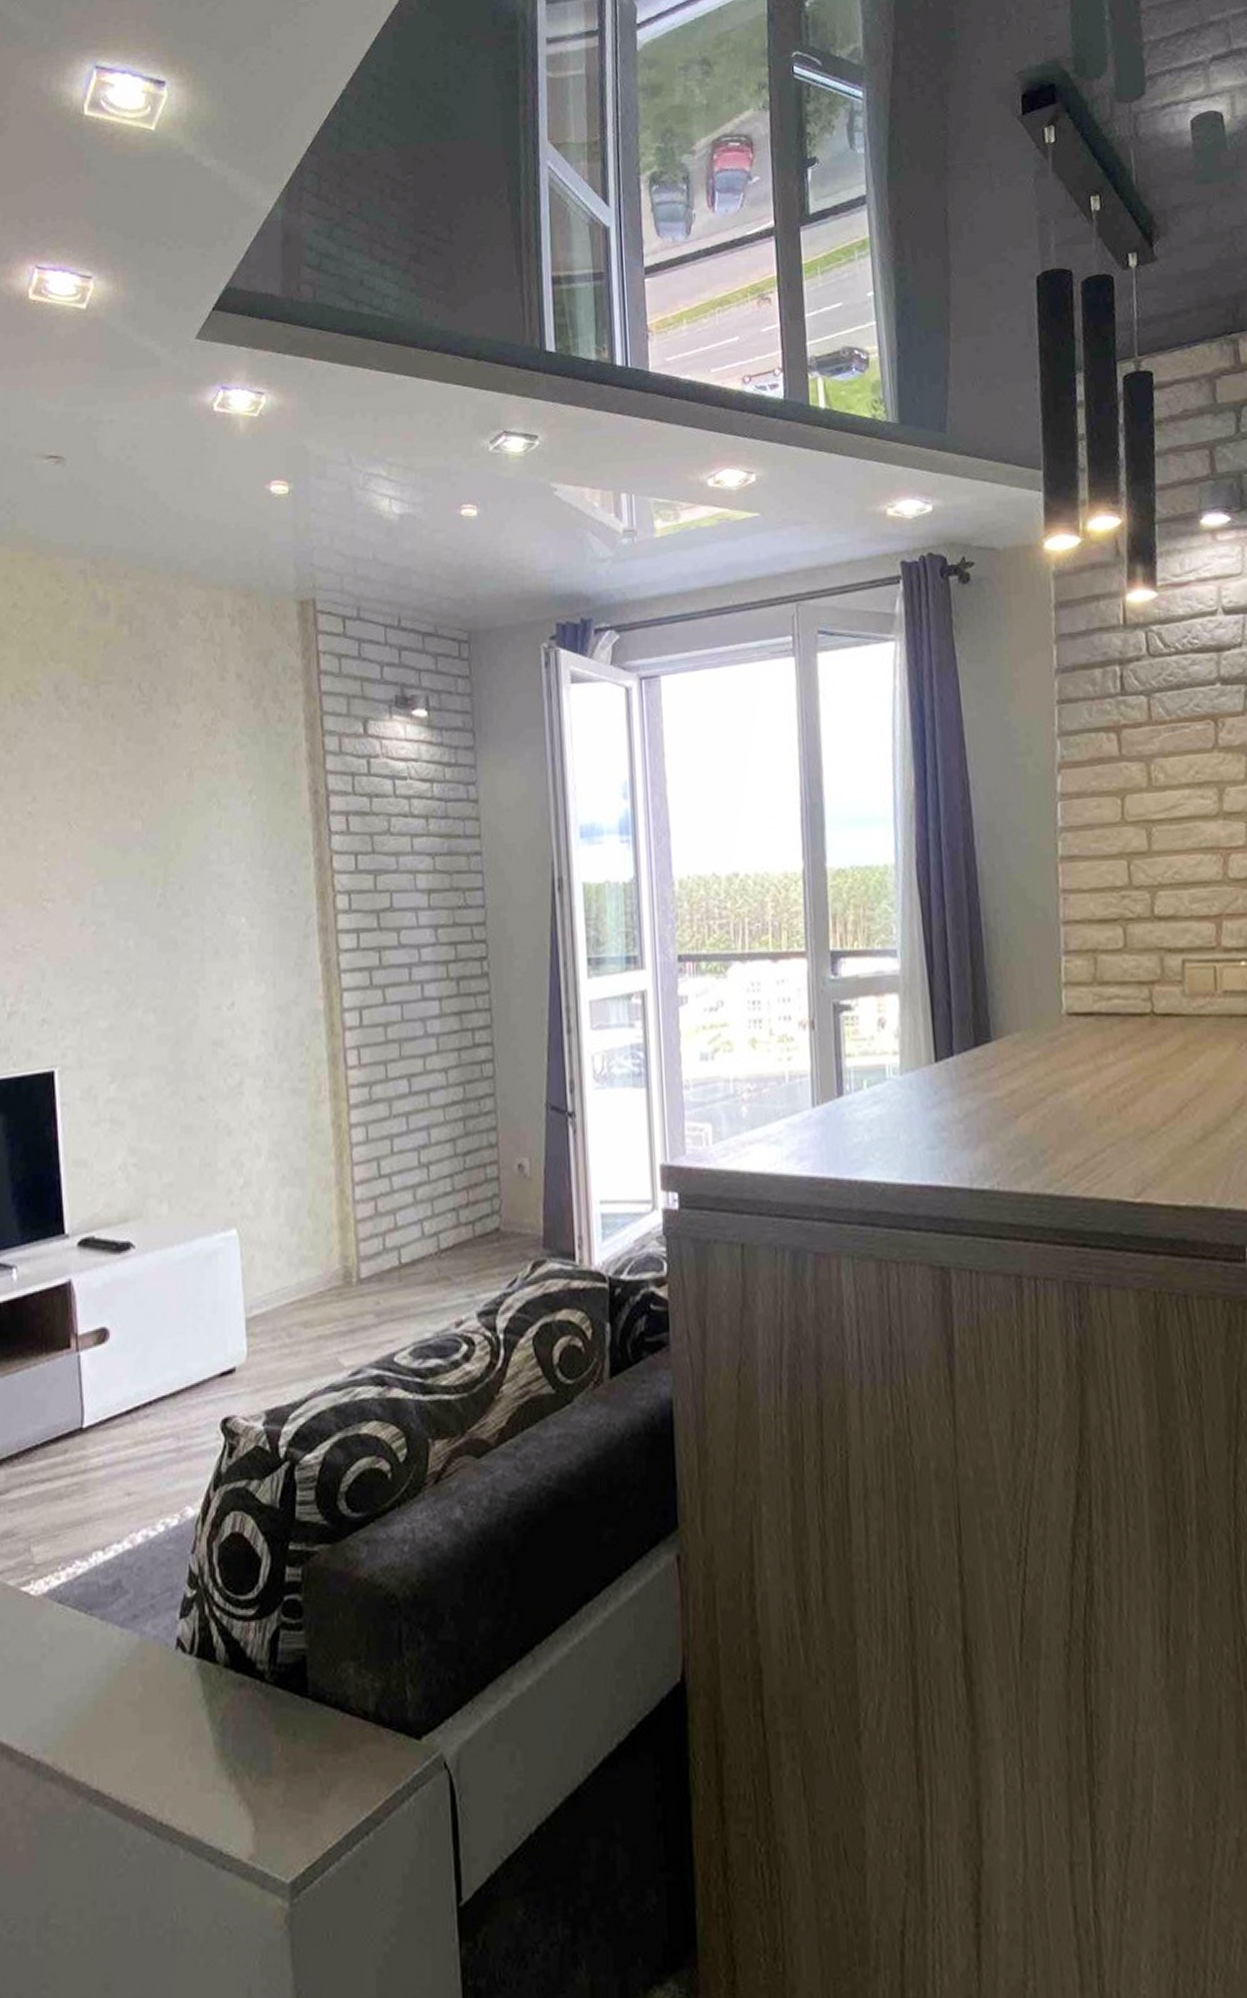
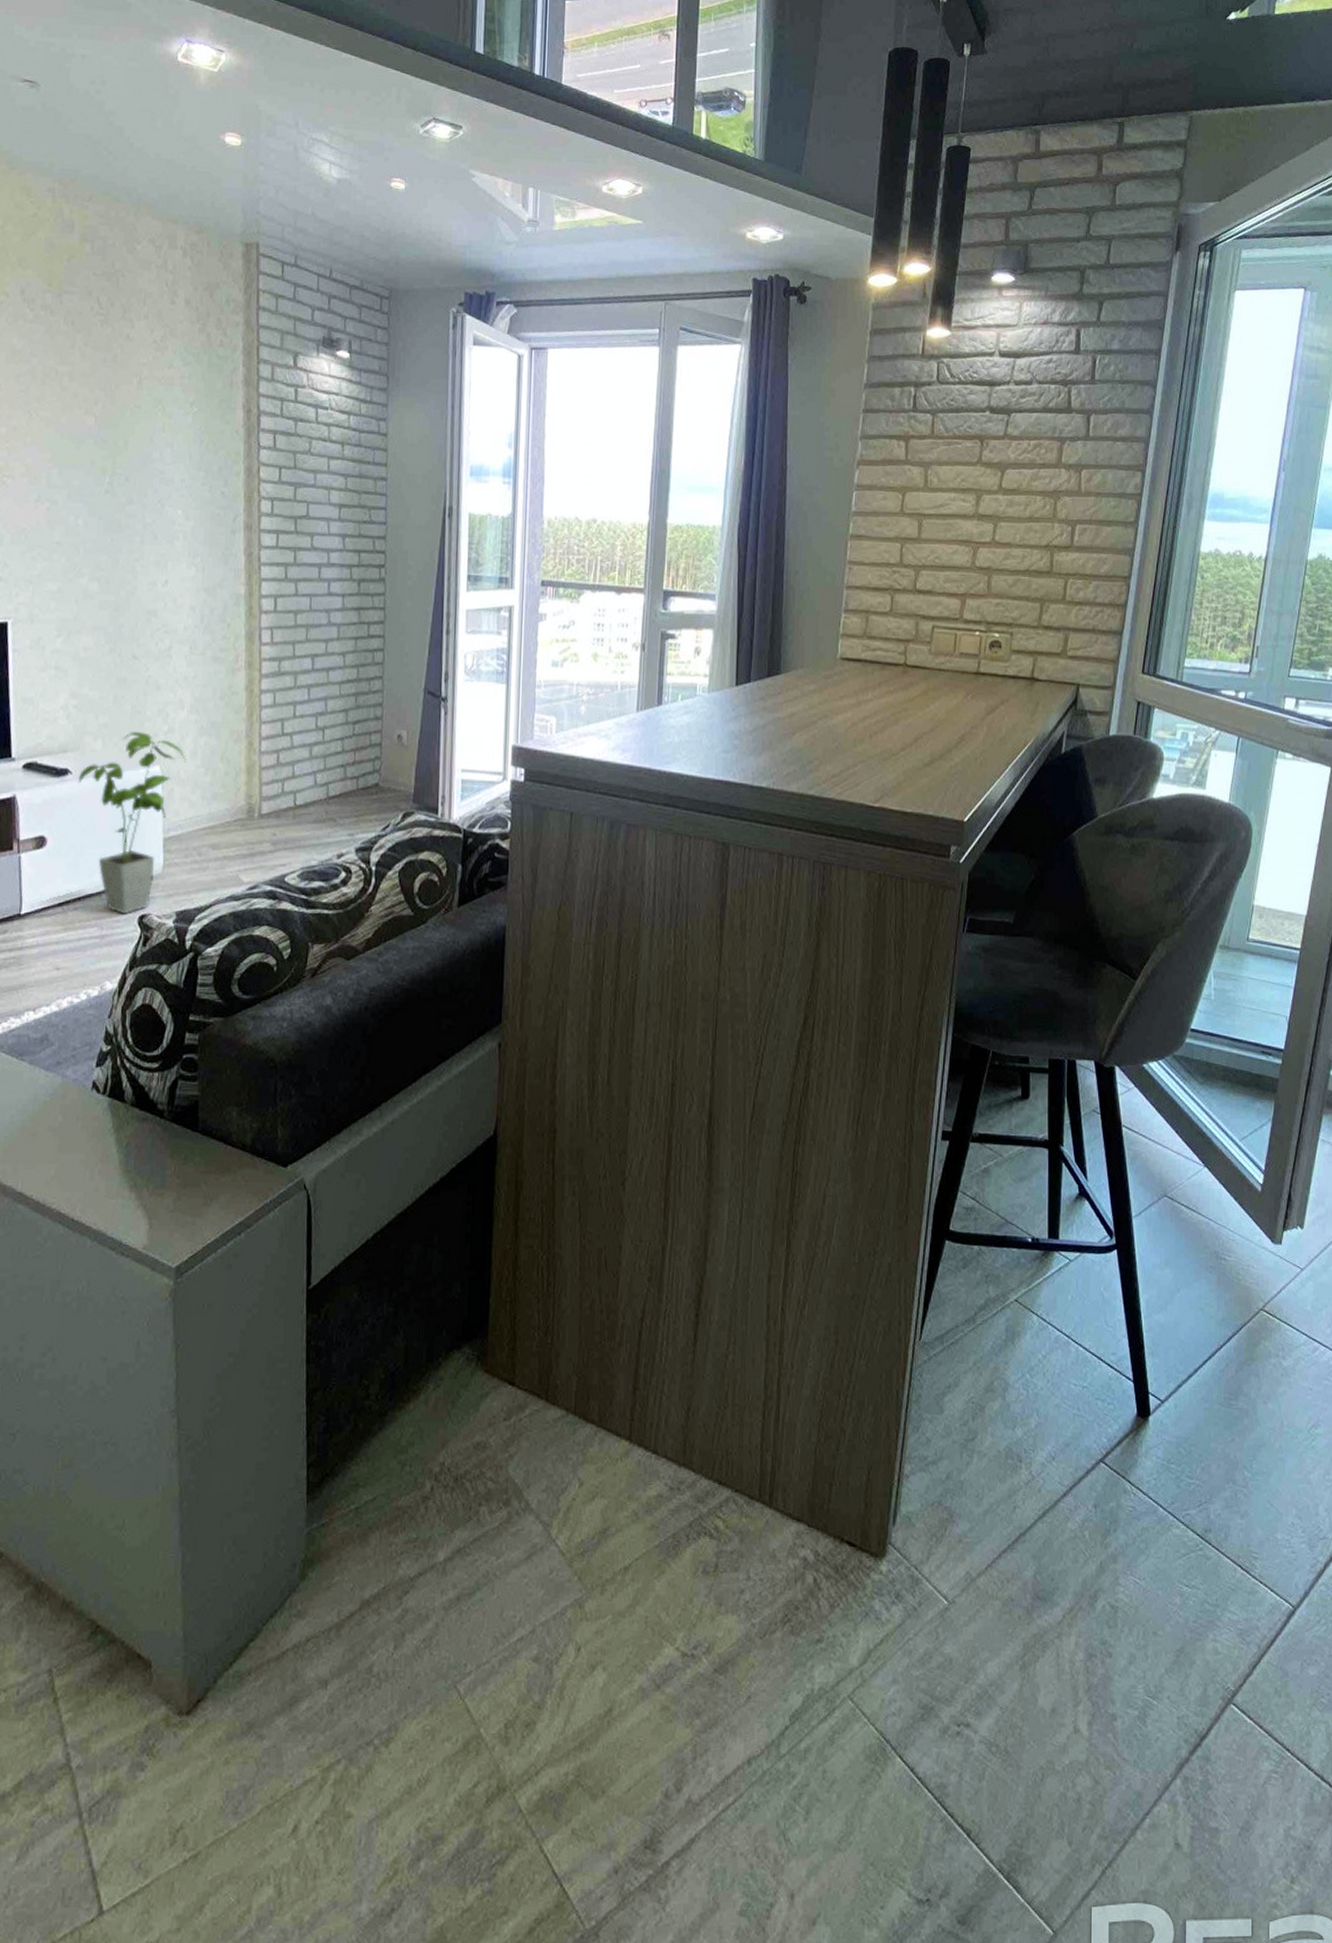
house plant: none [142,1189,267,1419] -> present [78,732,186,915]

